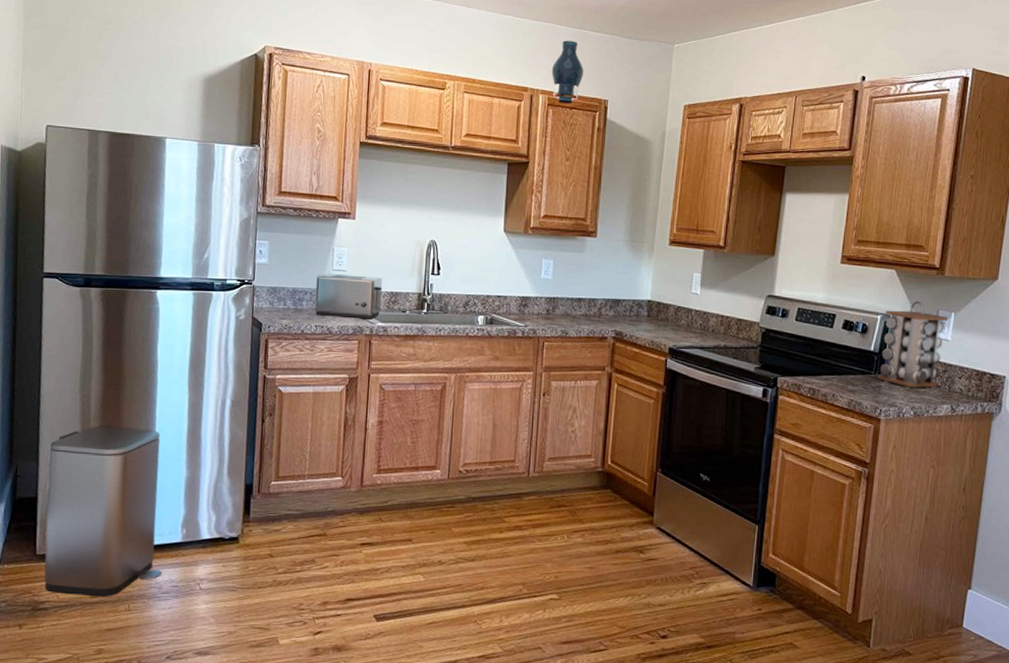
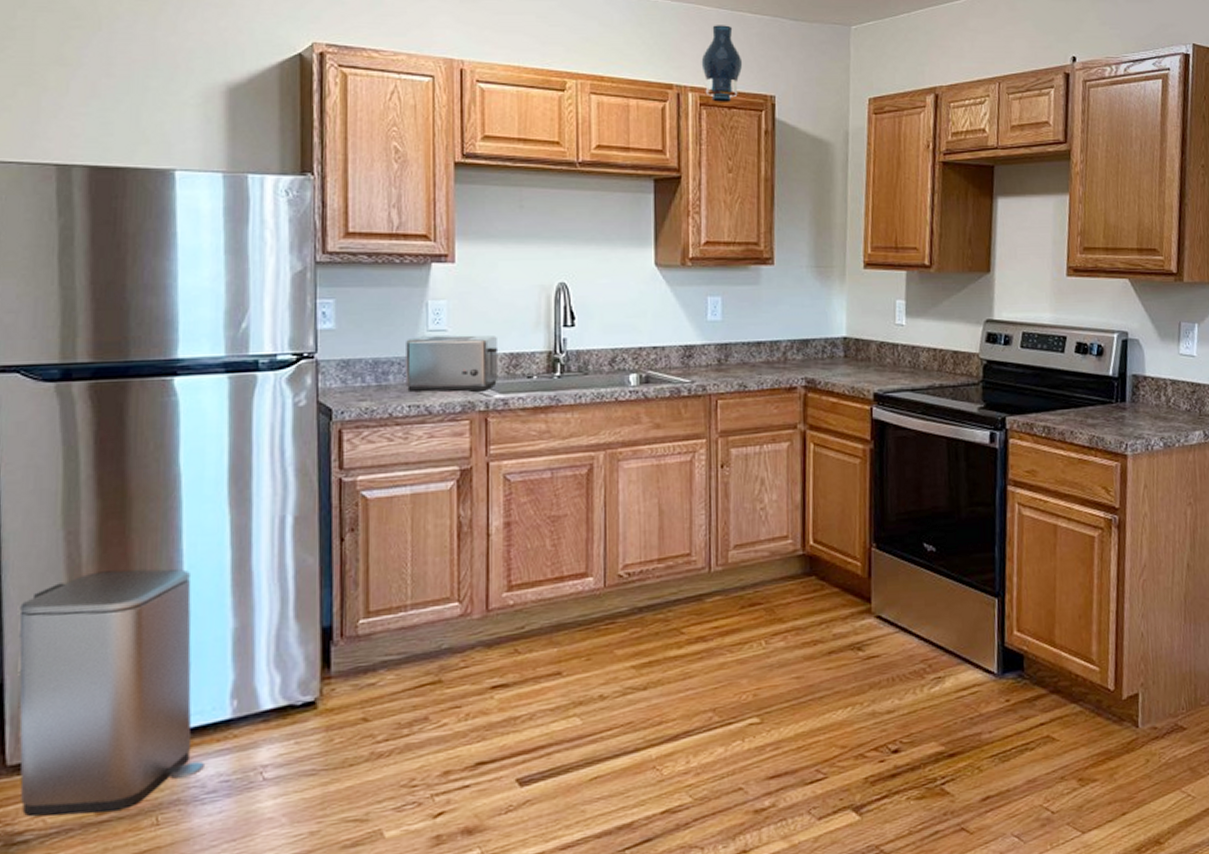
spice rack: present [877,301,948,388] -> none [1119,314,1191,415]

